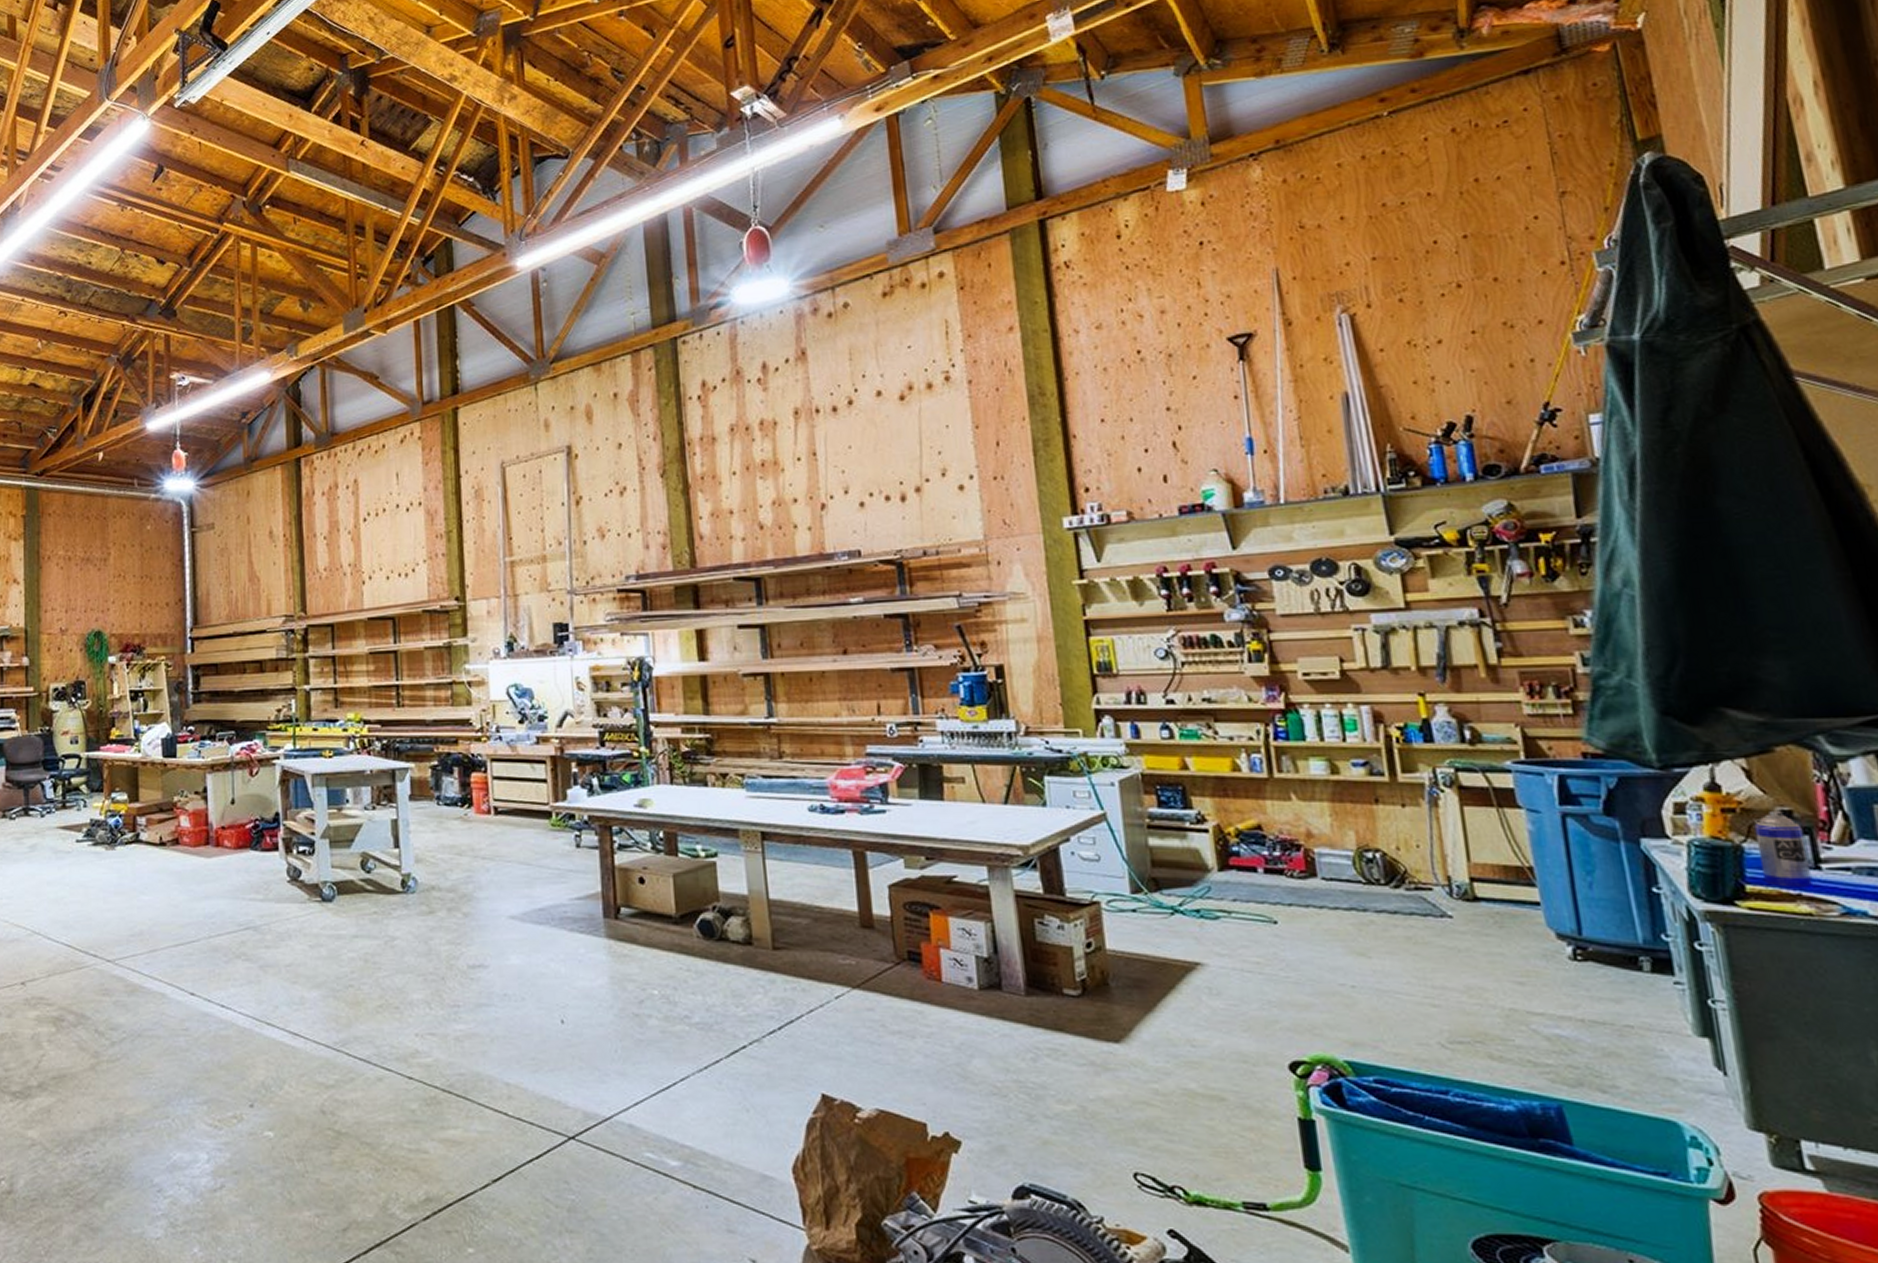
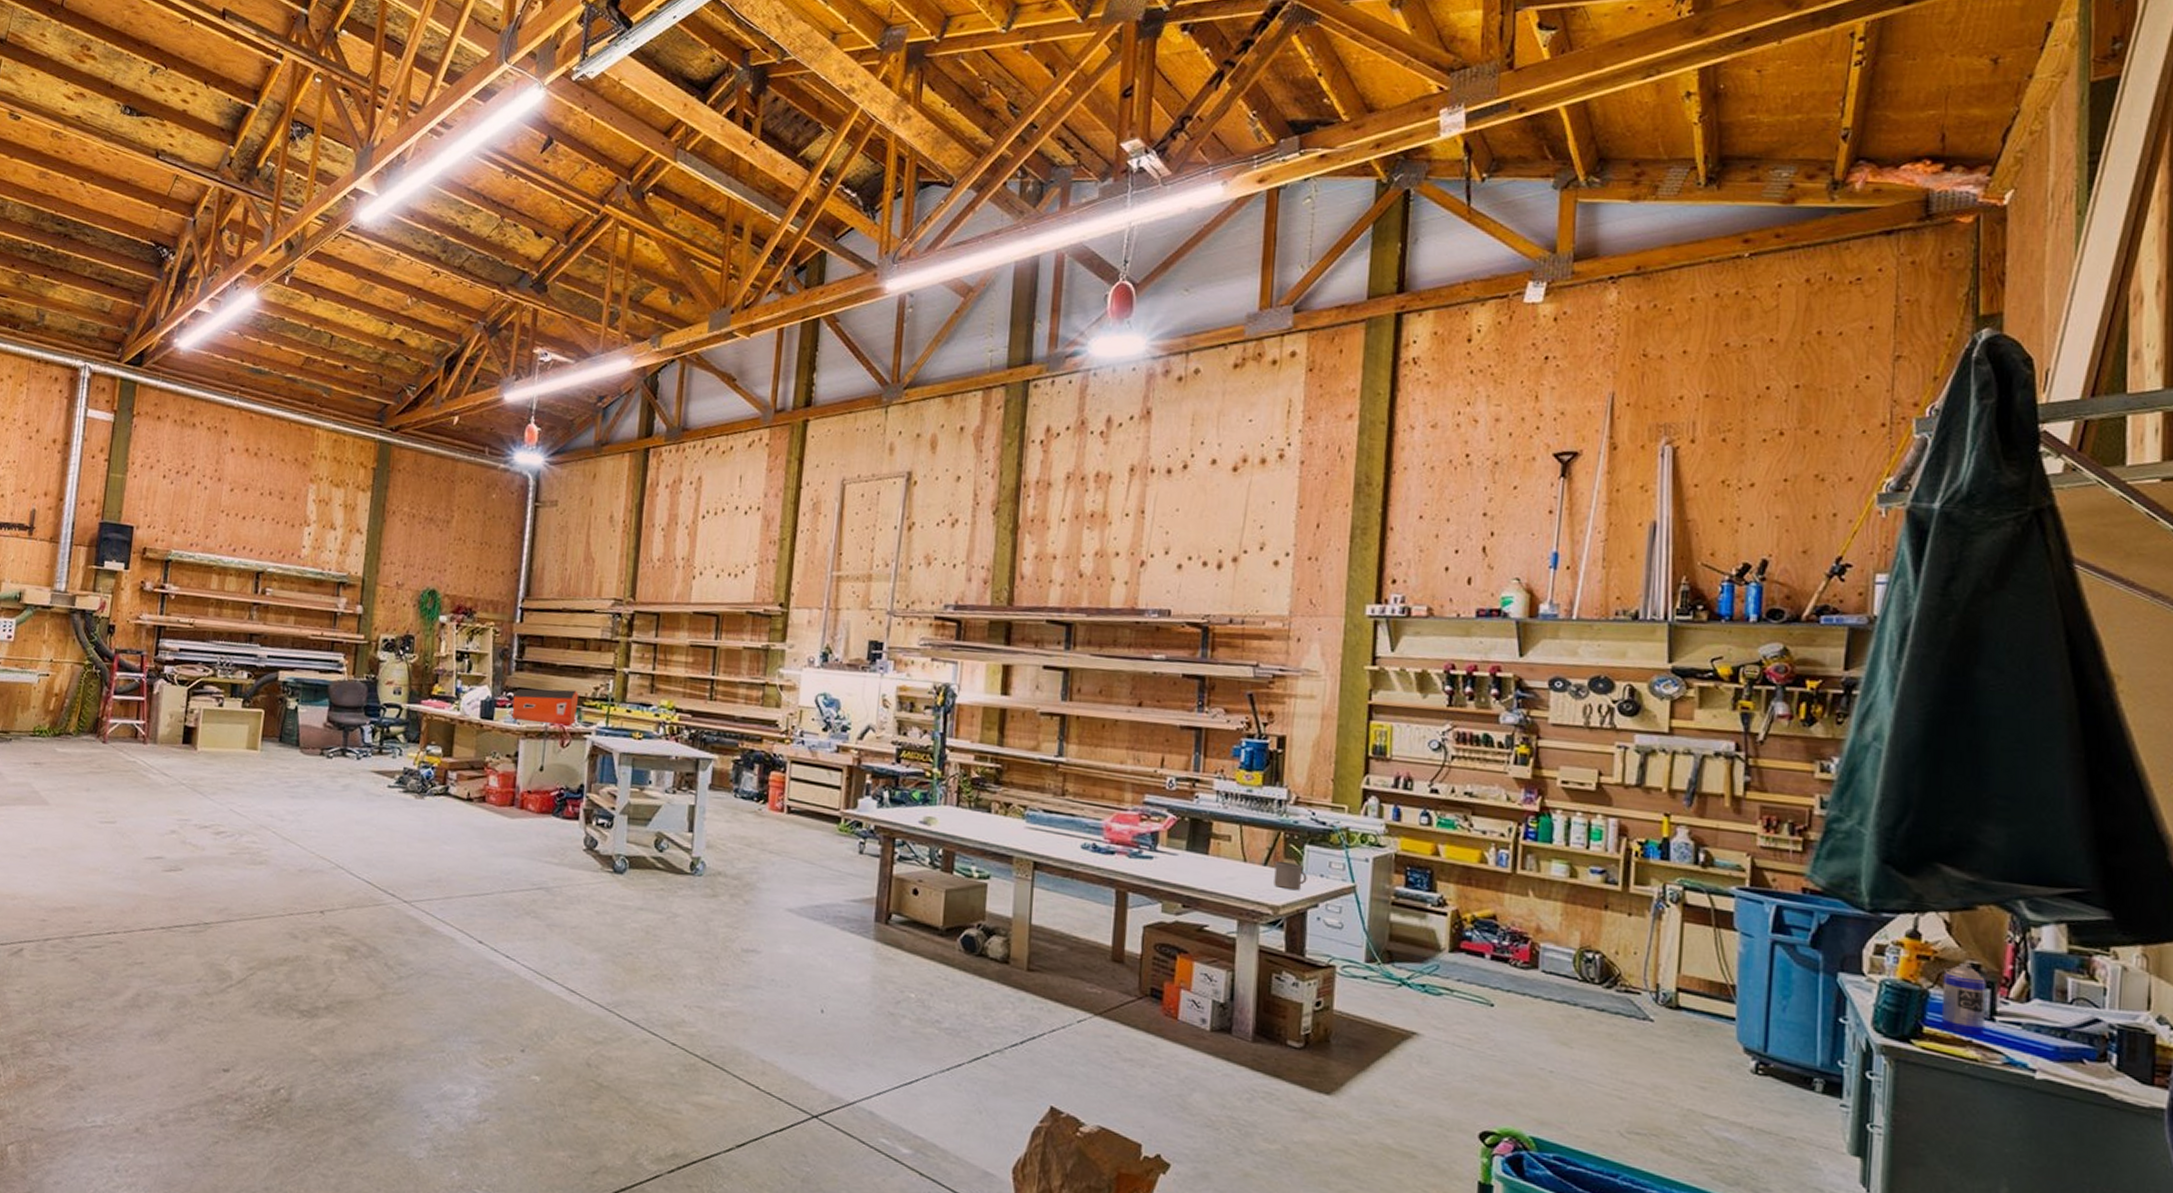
toolbox: none [194,715,262,755] -> present [511,688,579,726]
mug: none [1016,797,1053,827] -> present [1274,860,1307,891]

